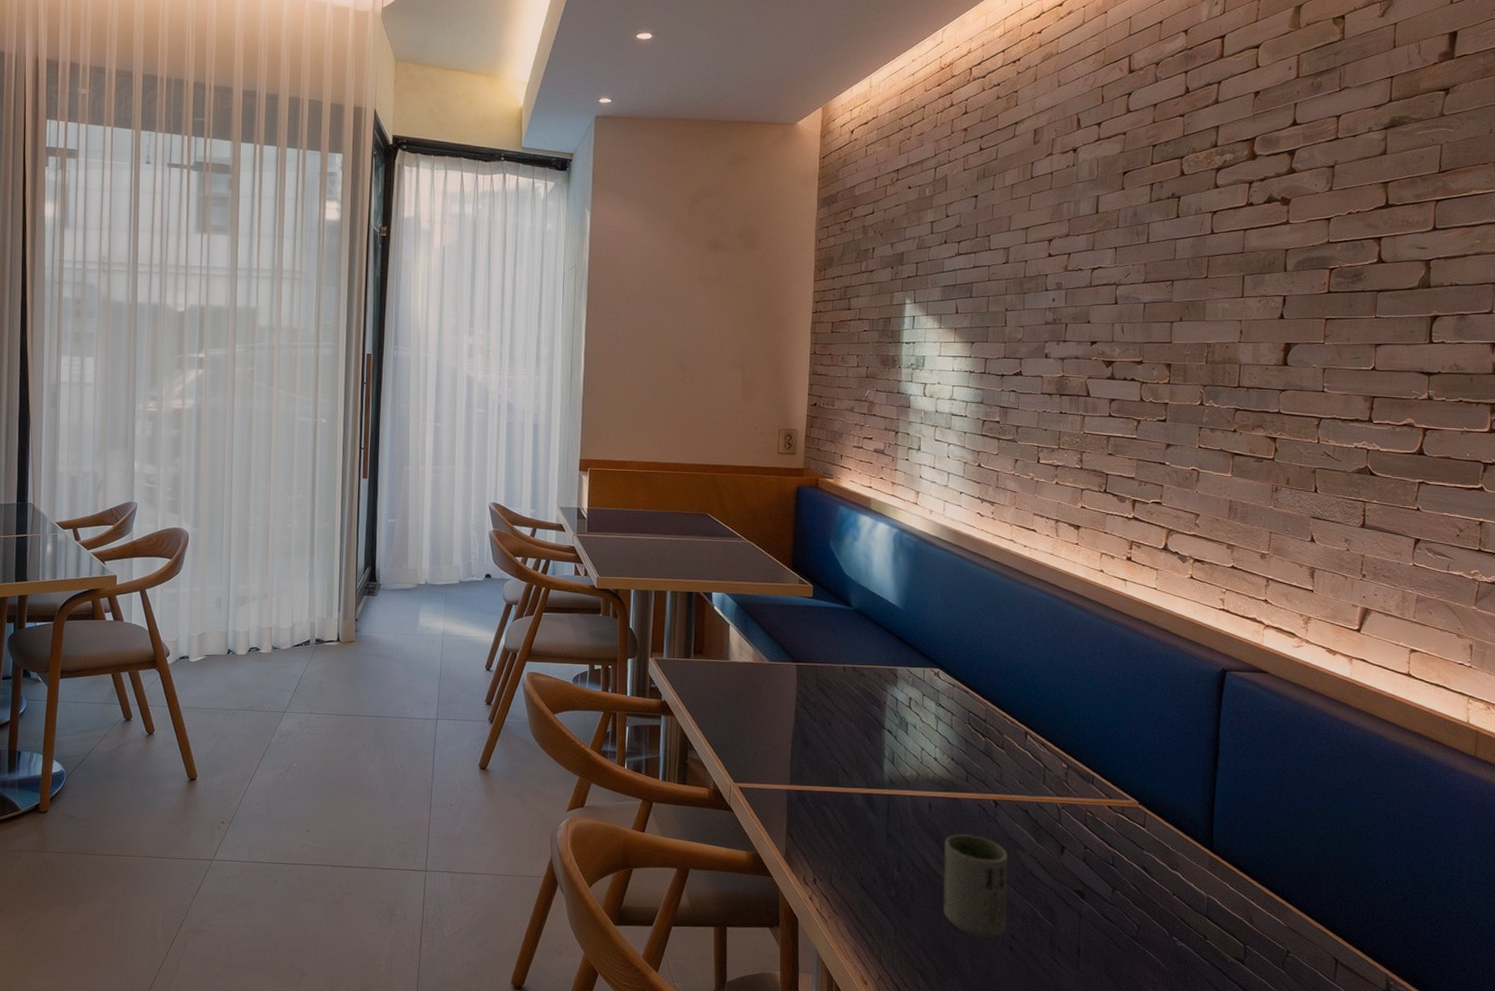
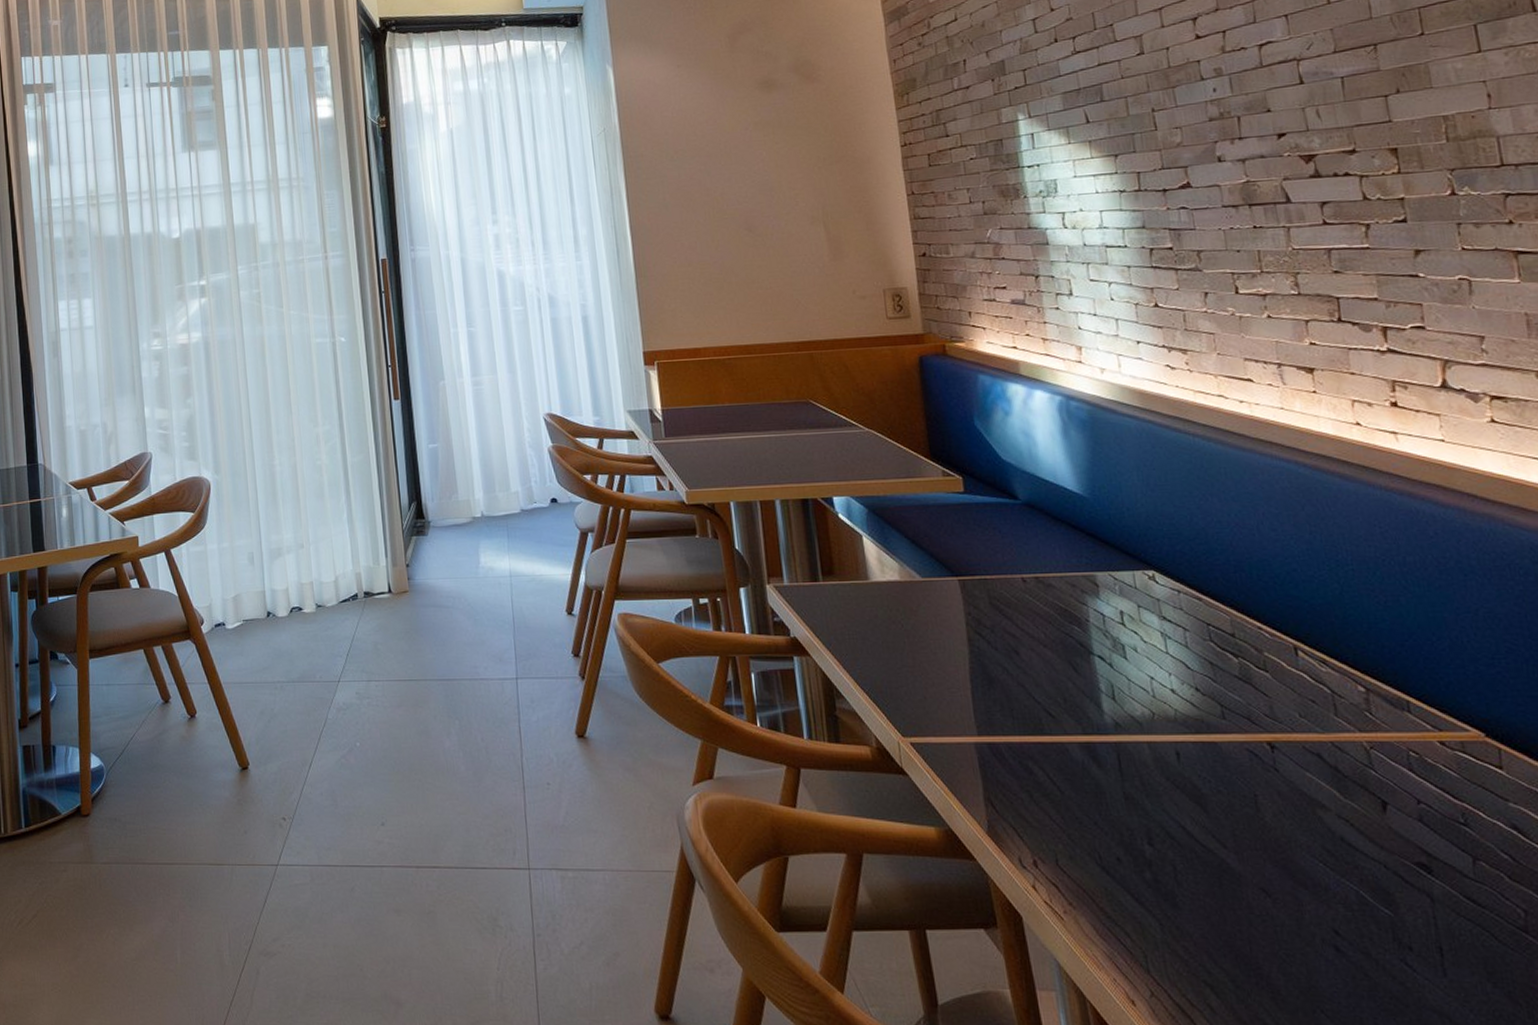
cup: present [942,833,1009,938] -> none [1207,790,1323,935]

